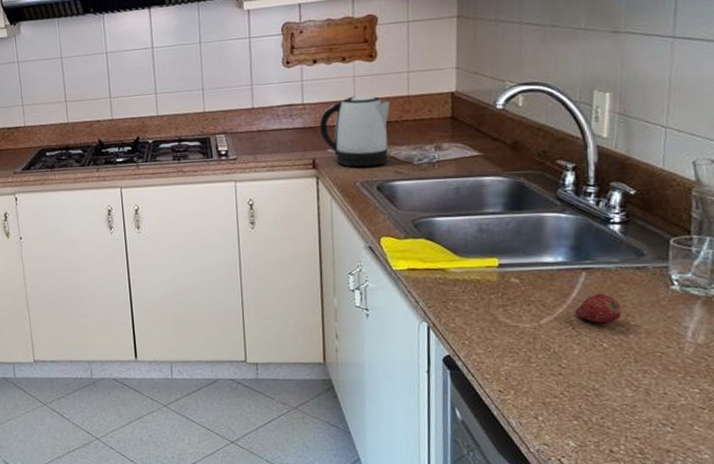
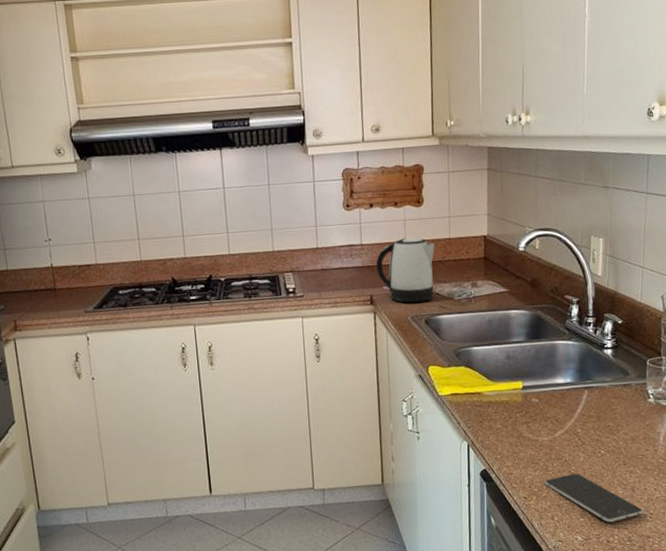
smartphone: none [526,368,661,429] -> present [544,473,643,523]
fruit: present [574,293,621,324] -> none [580,407,614,434]

